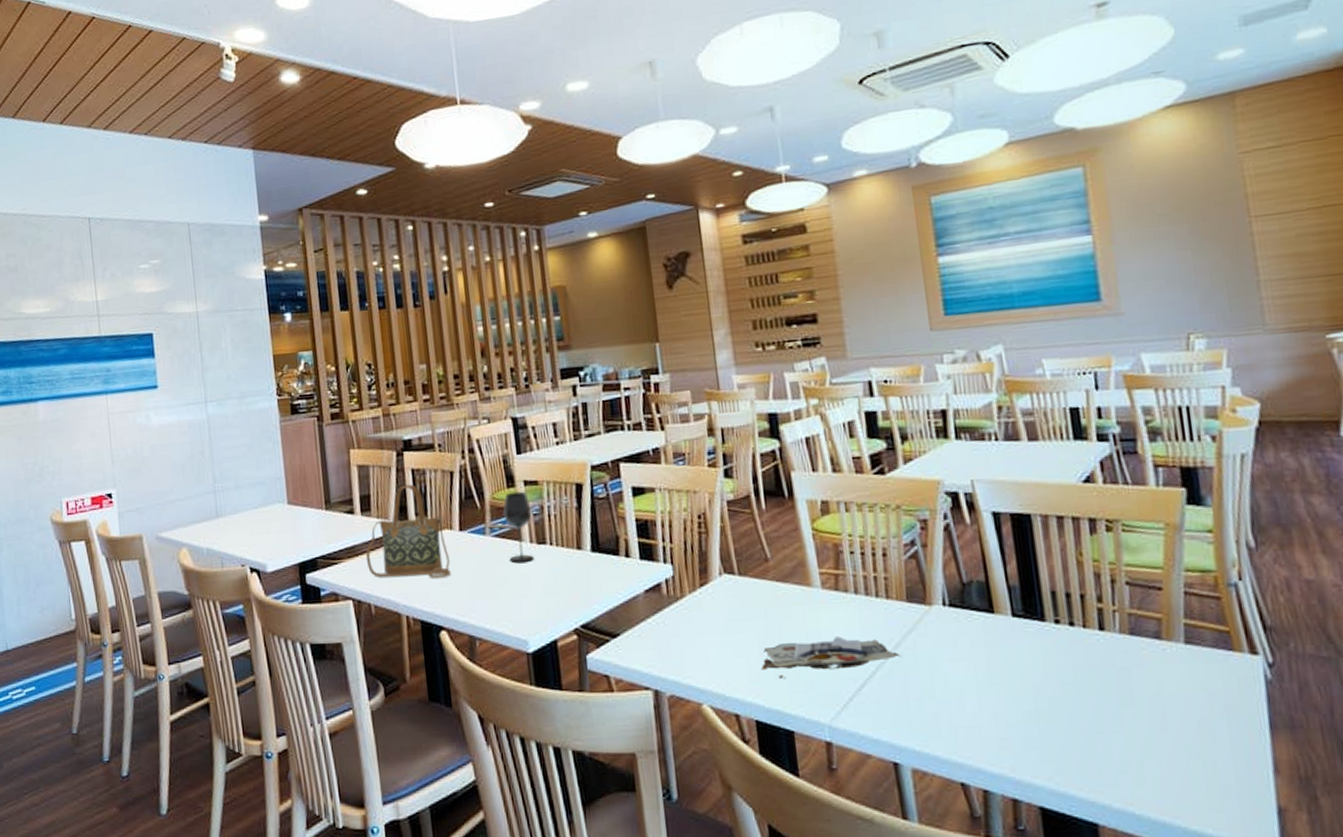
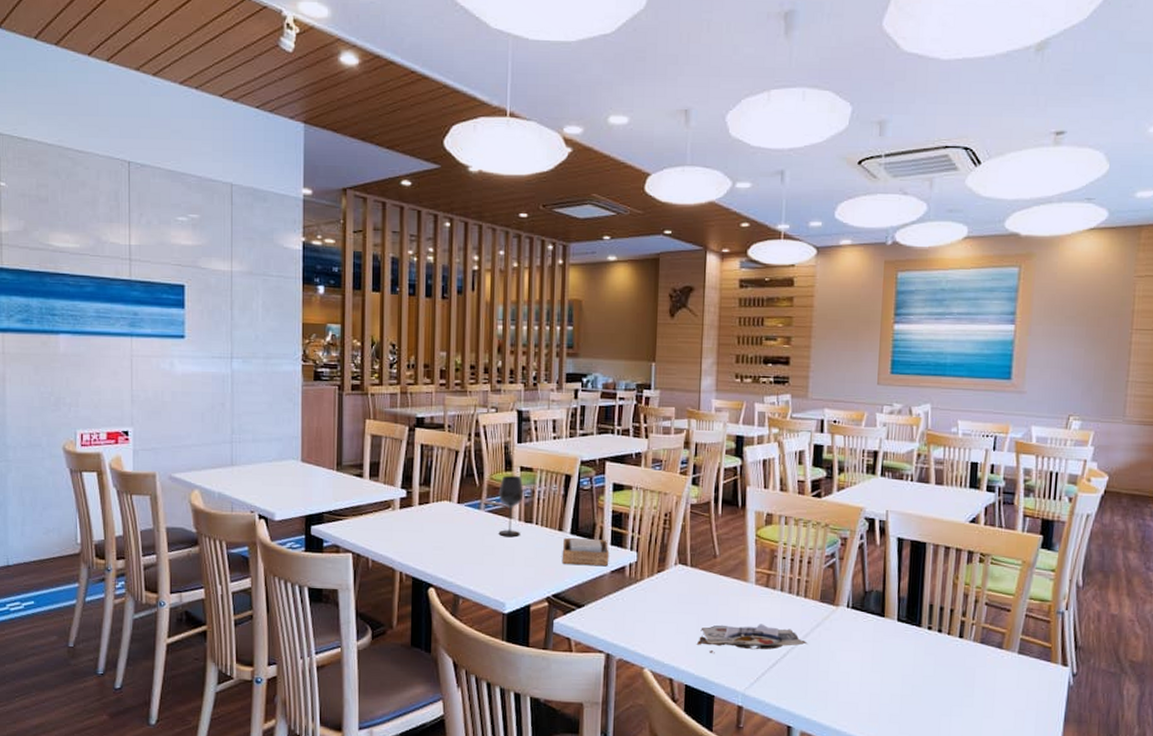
handbag: present [365,484,451,579] -> none [369,457,445,543]
napkin holder: none [584,554,641,589] -> present [562,537,610,567]

